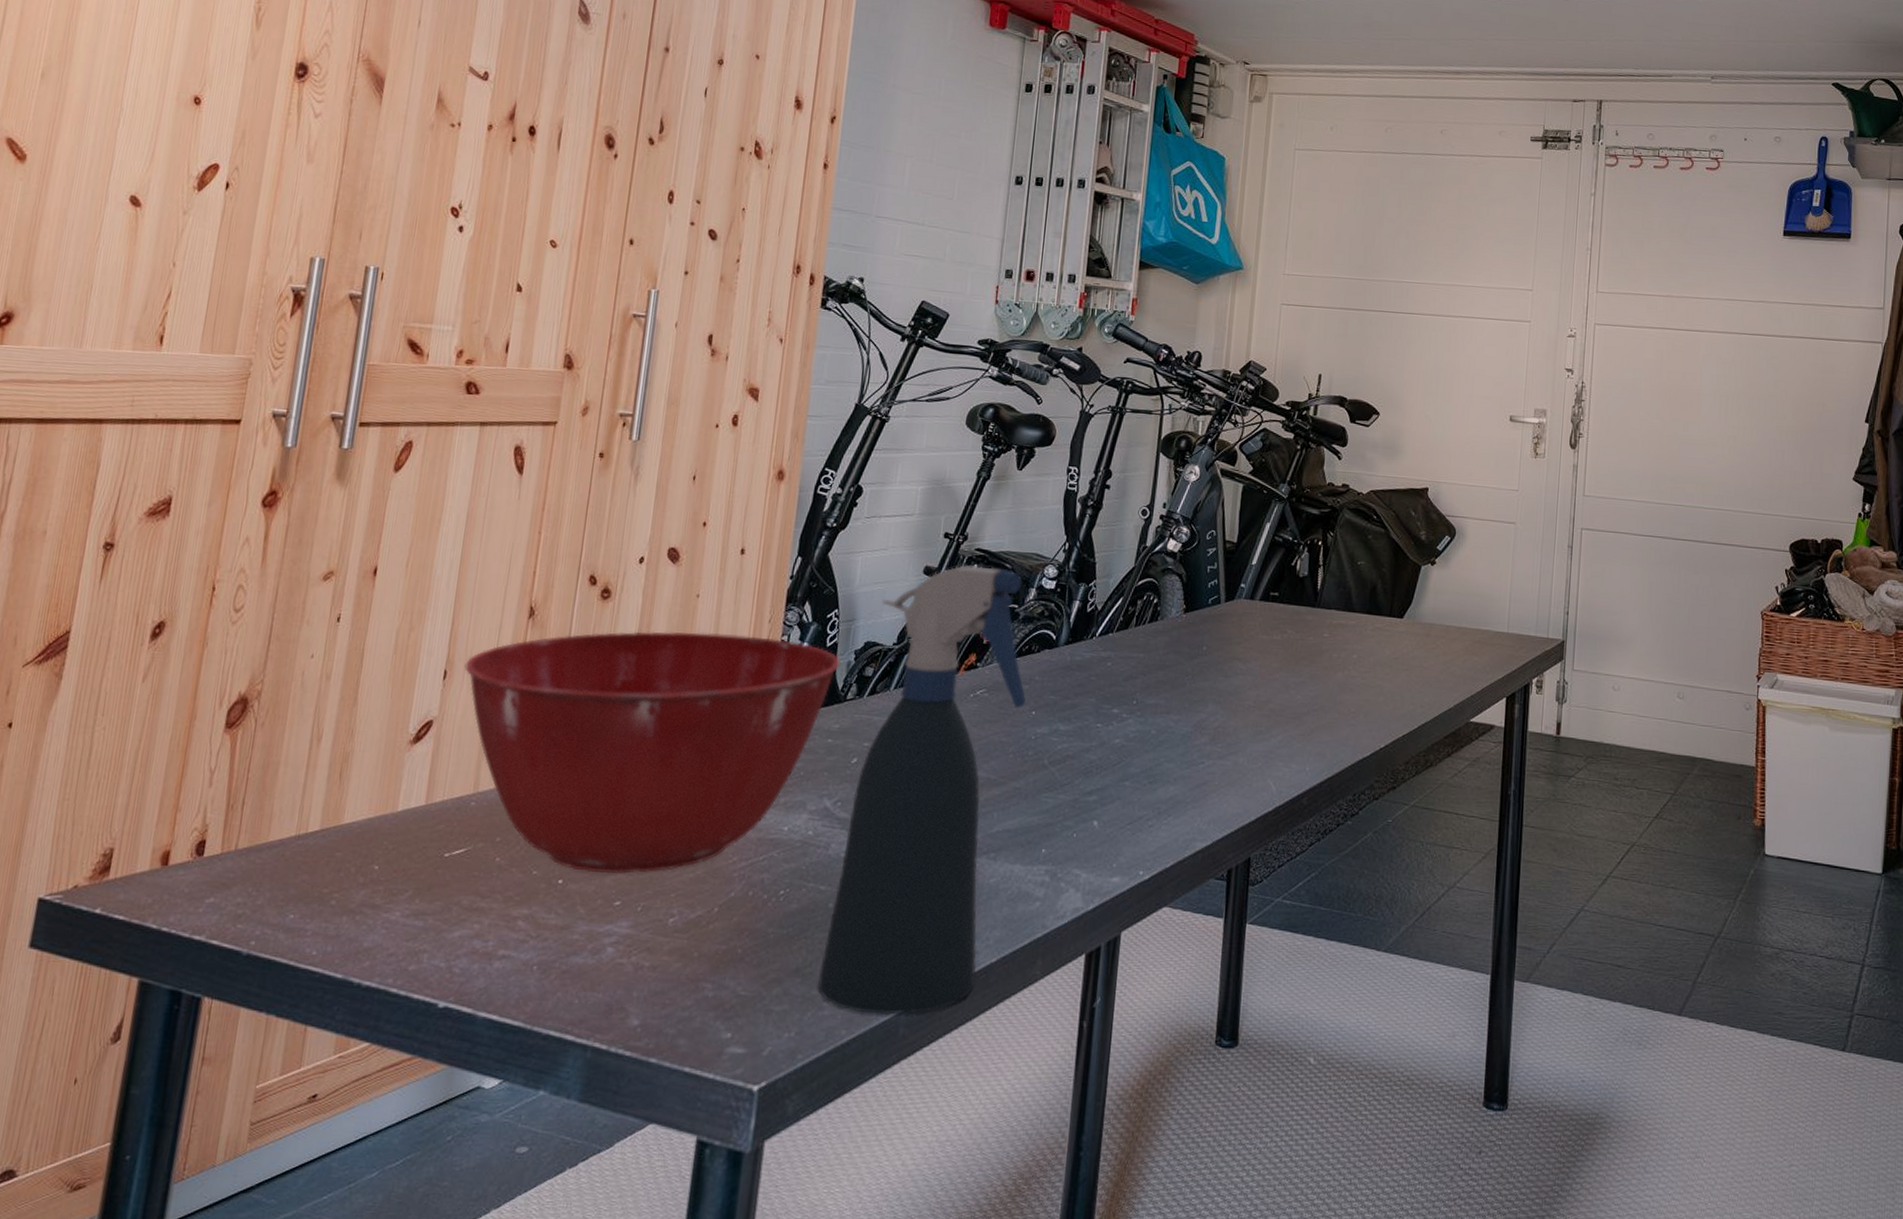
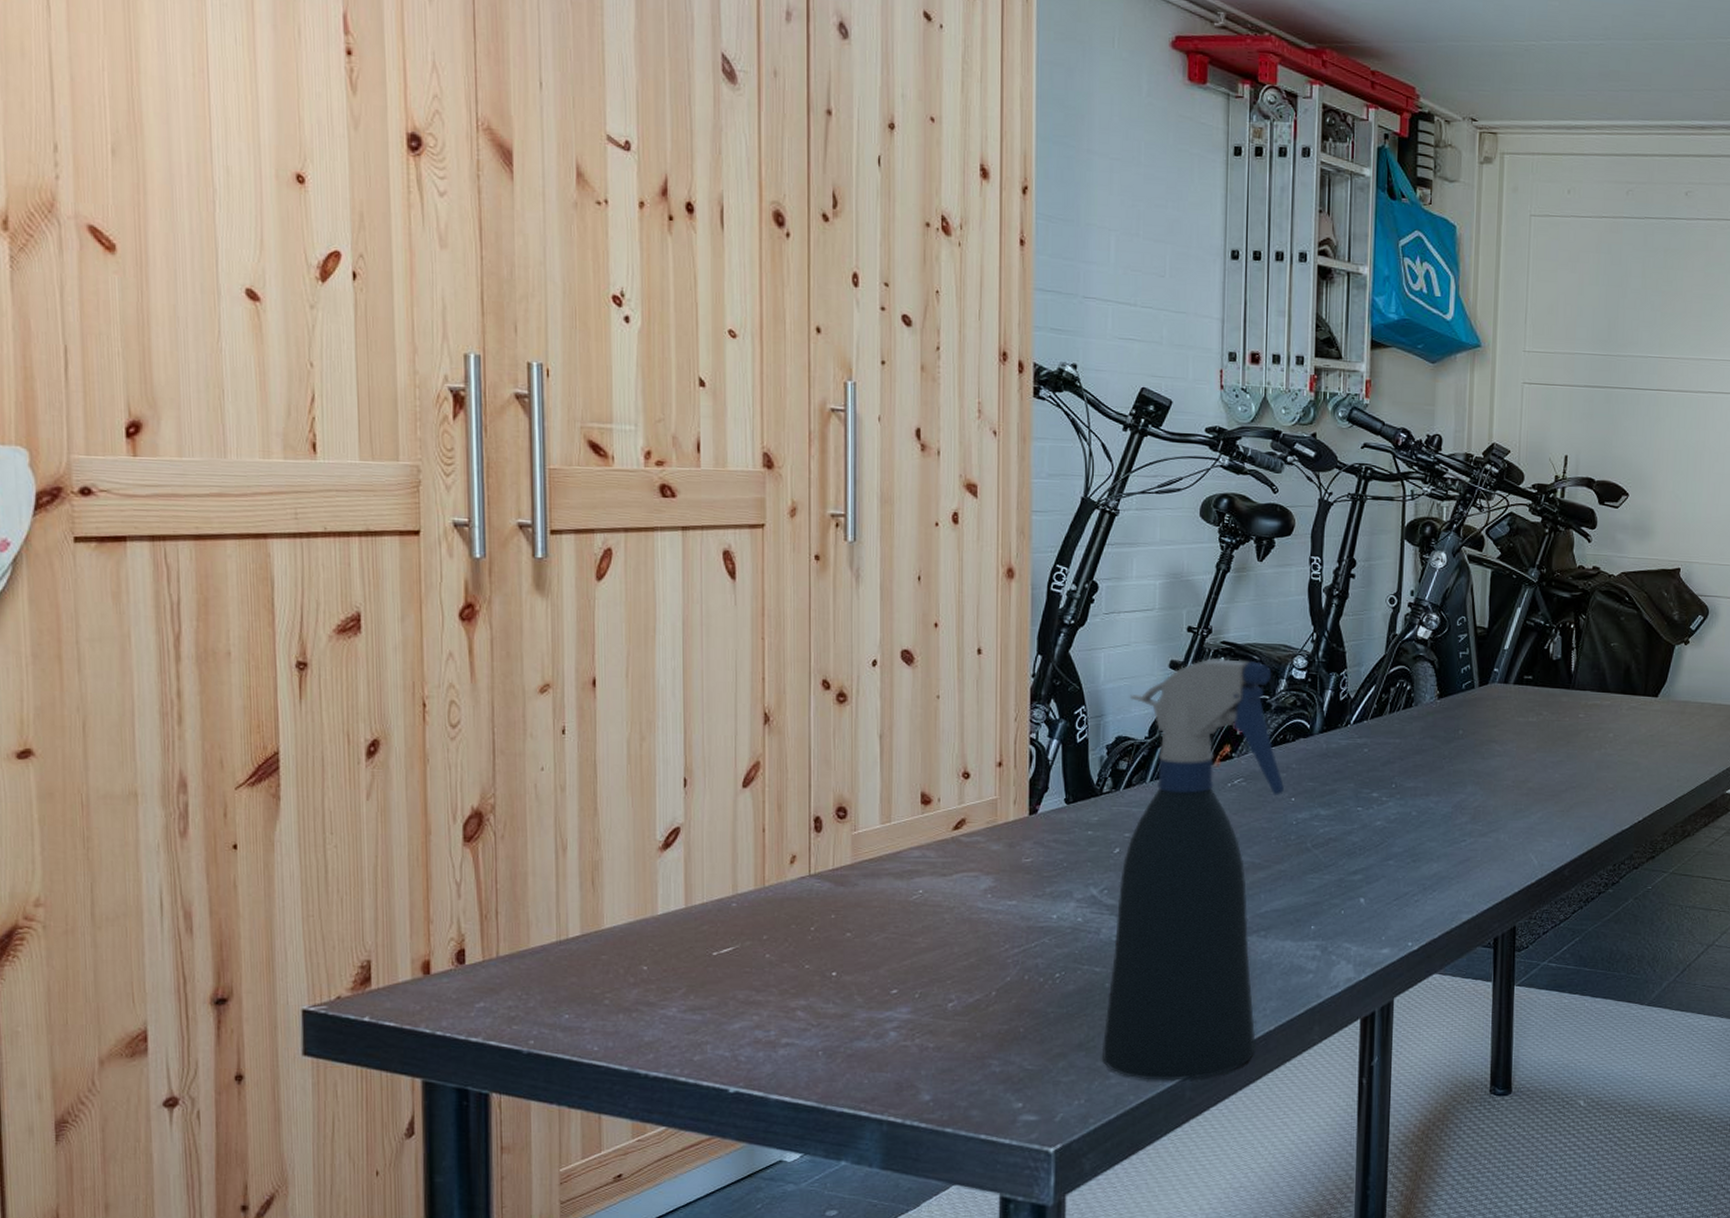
mixing bowl: present [464,631,841,875] -> none [704,733,1094,965]

